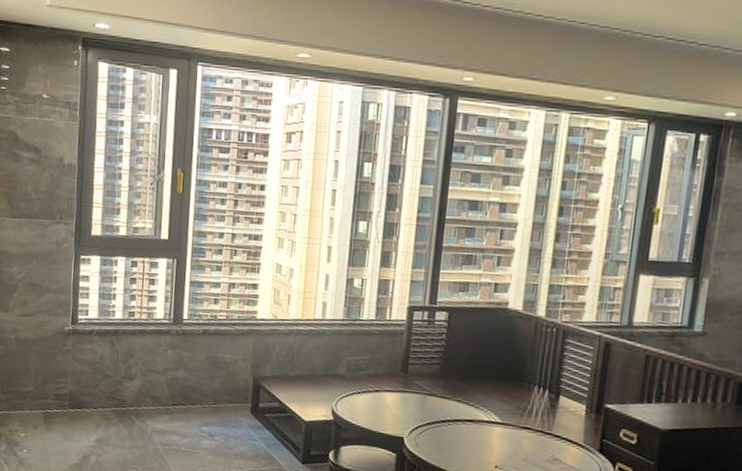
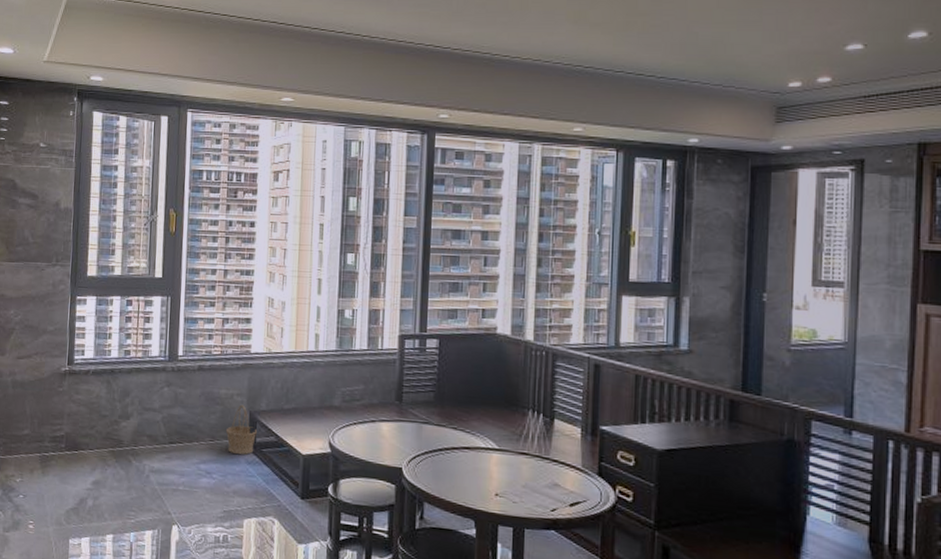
basket: none [229,369,261,419] -> present [225,404,258,455]

